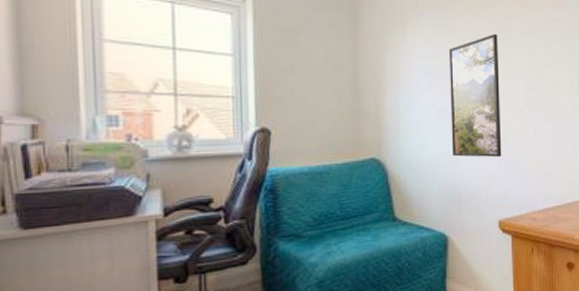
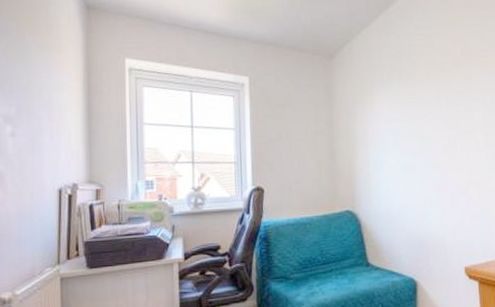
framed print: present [448,33,502,158] -> none [411,95,466,208]

